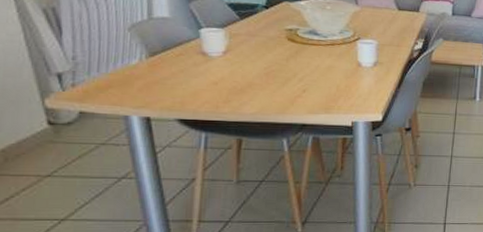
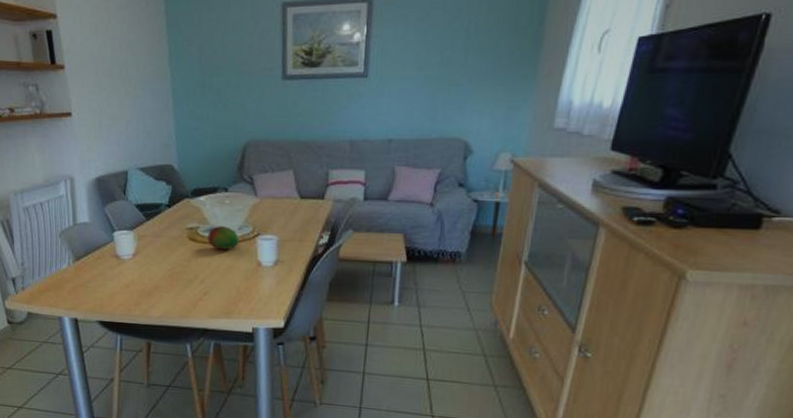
fruit: none [307,29,340,51] -> present [208,226,239,250]

